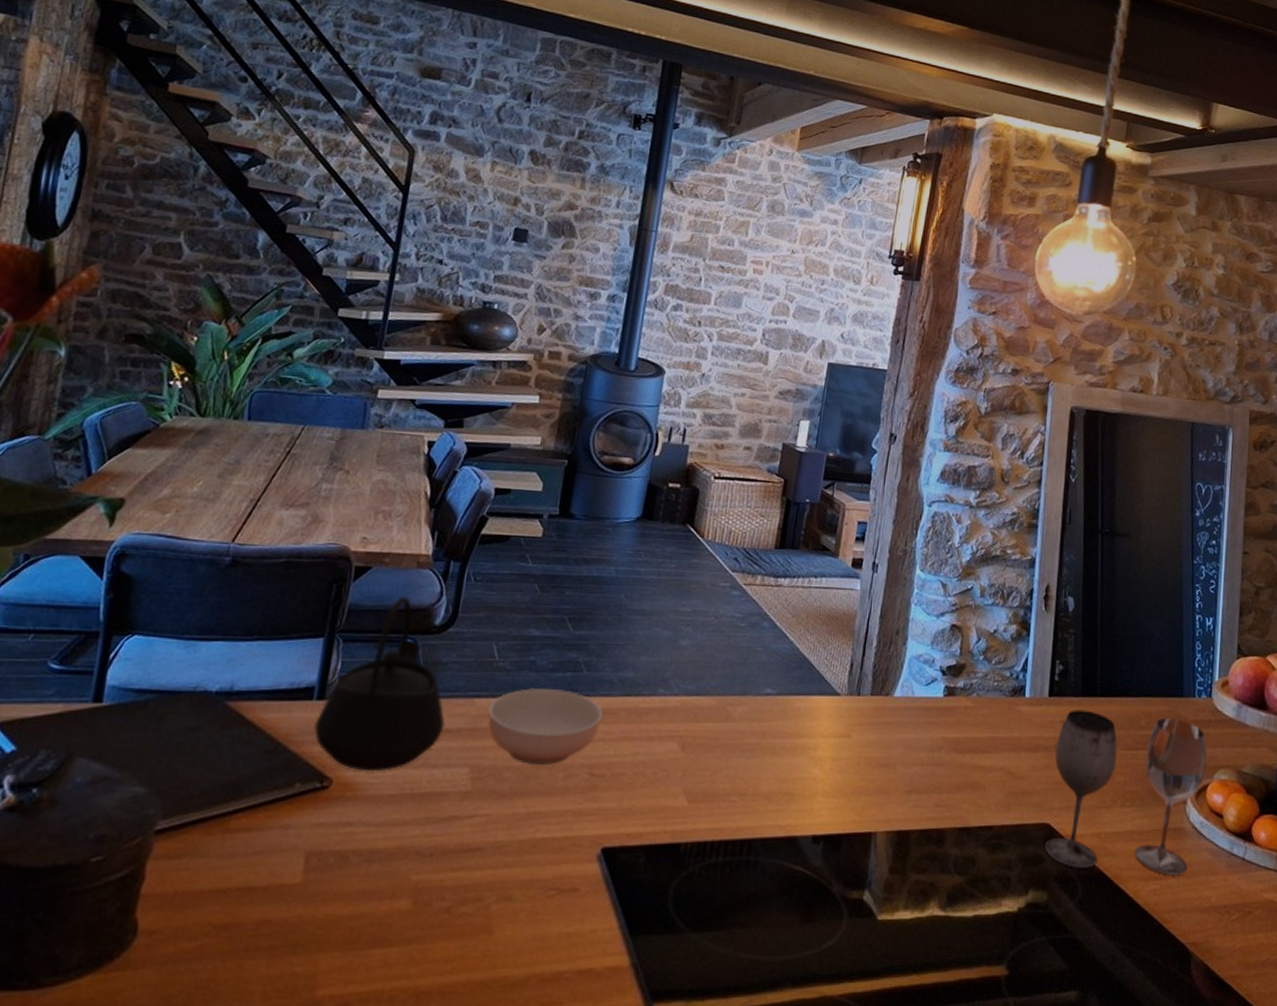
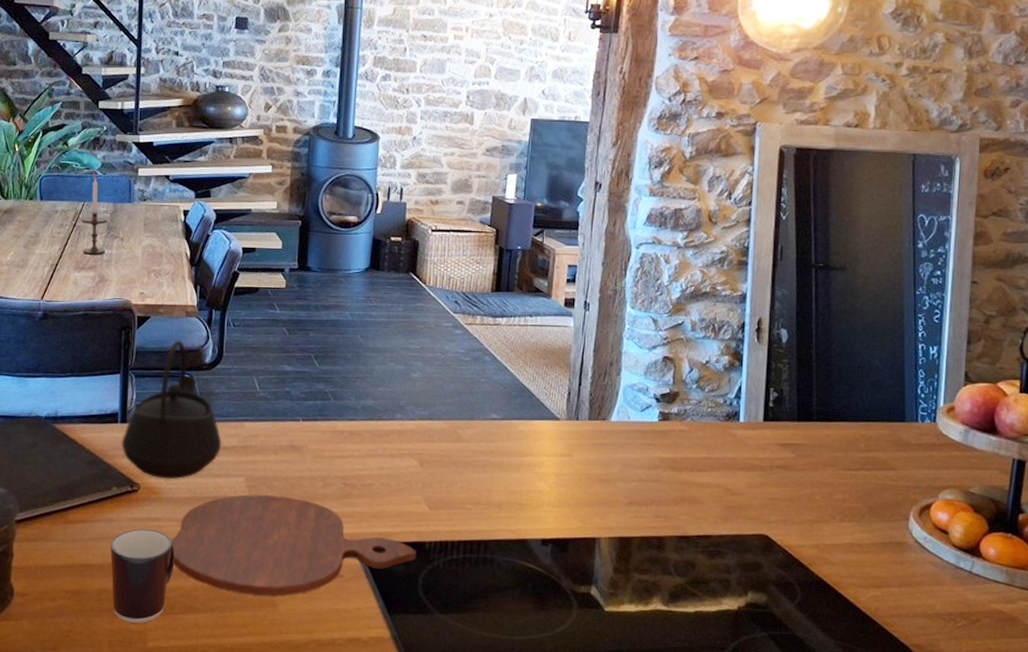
mug: none [275,837,369,964] -> present [111,528,175,623]
candlestick: none [294,390,333,490] -> present [81,172,108,255]
cutting board: none [364,789,669,918] -> present [171,495,416,595]
bowl: present [488,688,603,765] -> none [256,414,351,476]
wineglass: present [1045,710,1207,875] -> none [763,433,931,584]

